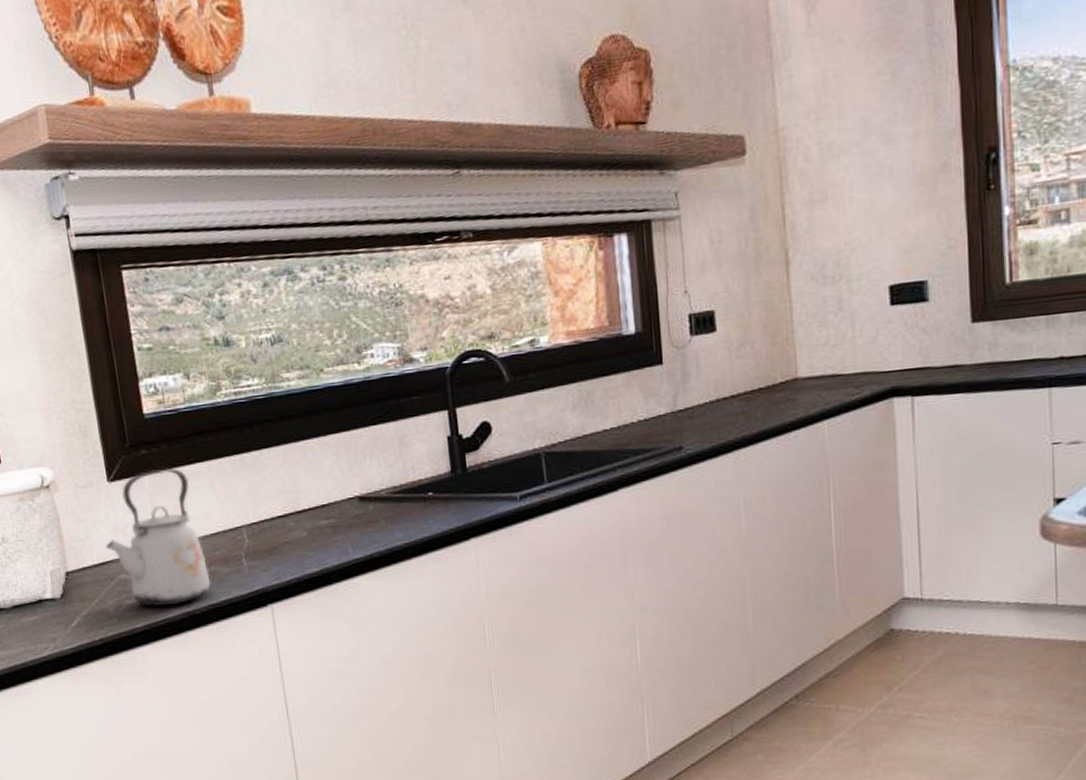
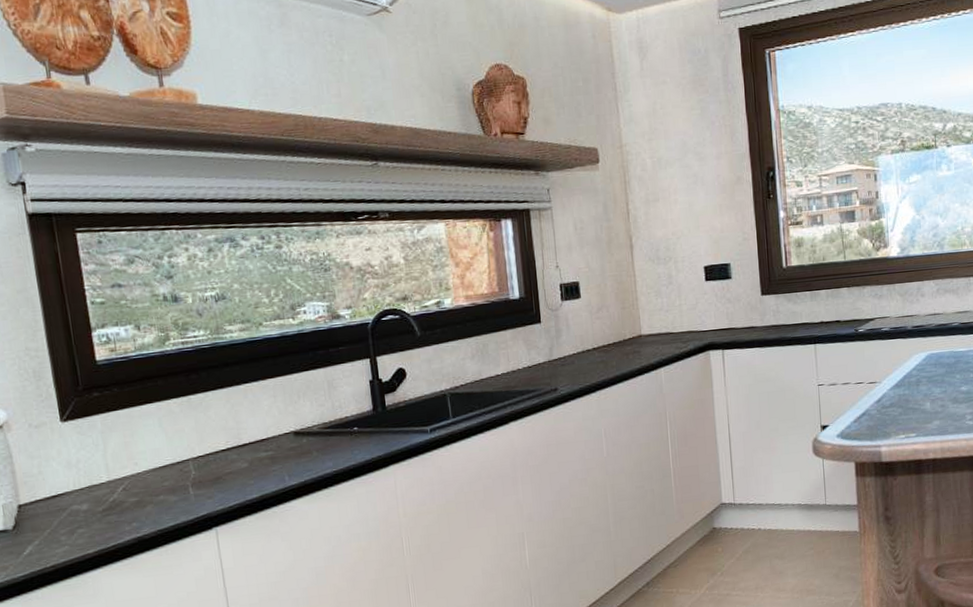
kettle: present [105,468,211,607] -> none [58,409,160,534]

